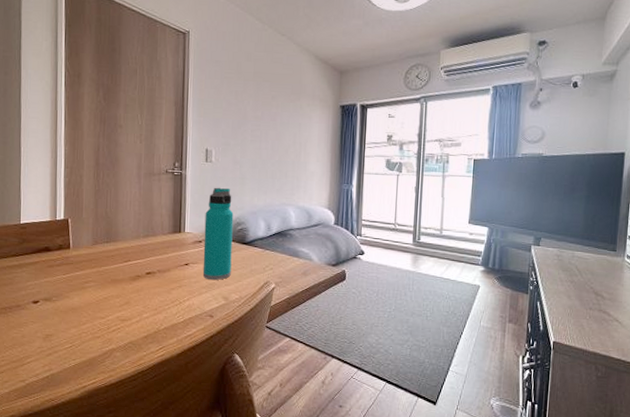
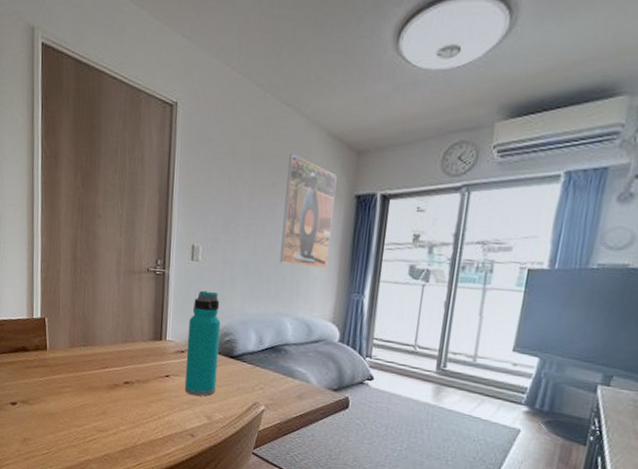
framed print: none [282,73,325,165] -> present [279,154,337,269]

